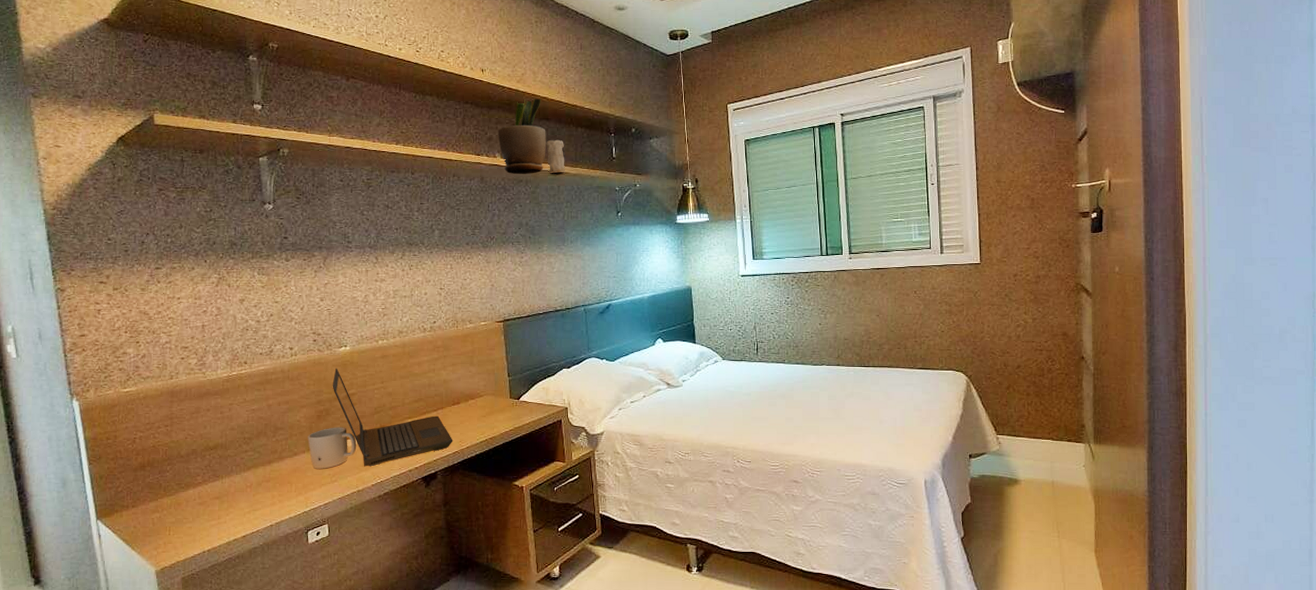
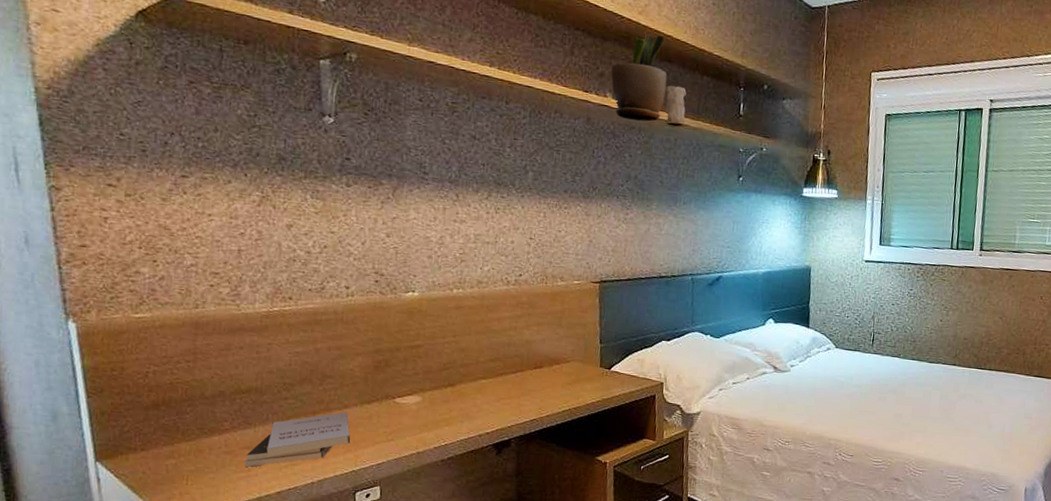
books: none [215,459,301,515] -> present [244,412,351,467]
mug: present [307,427,357,470] -> none [361,380,420,427]
laptop computer: present [332,368,453,467] -> none [394,315,532,428]

